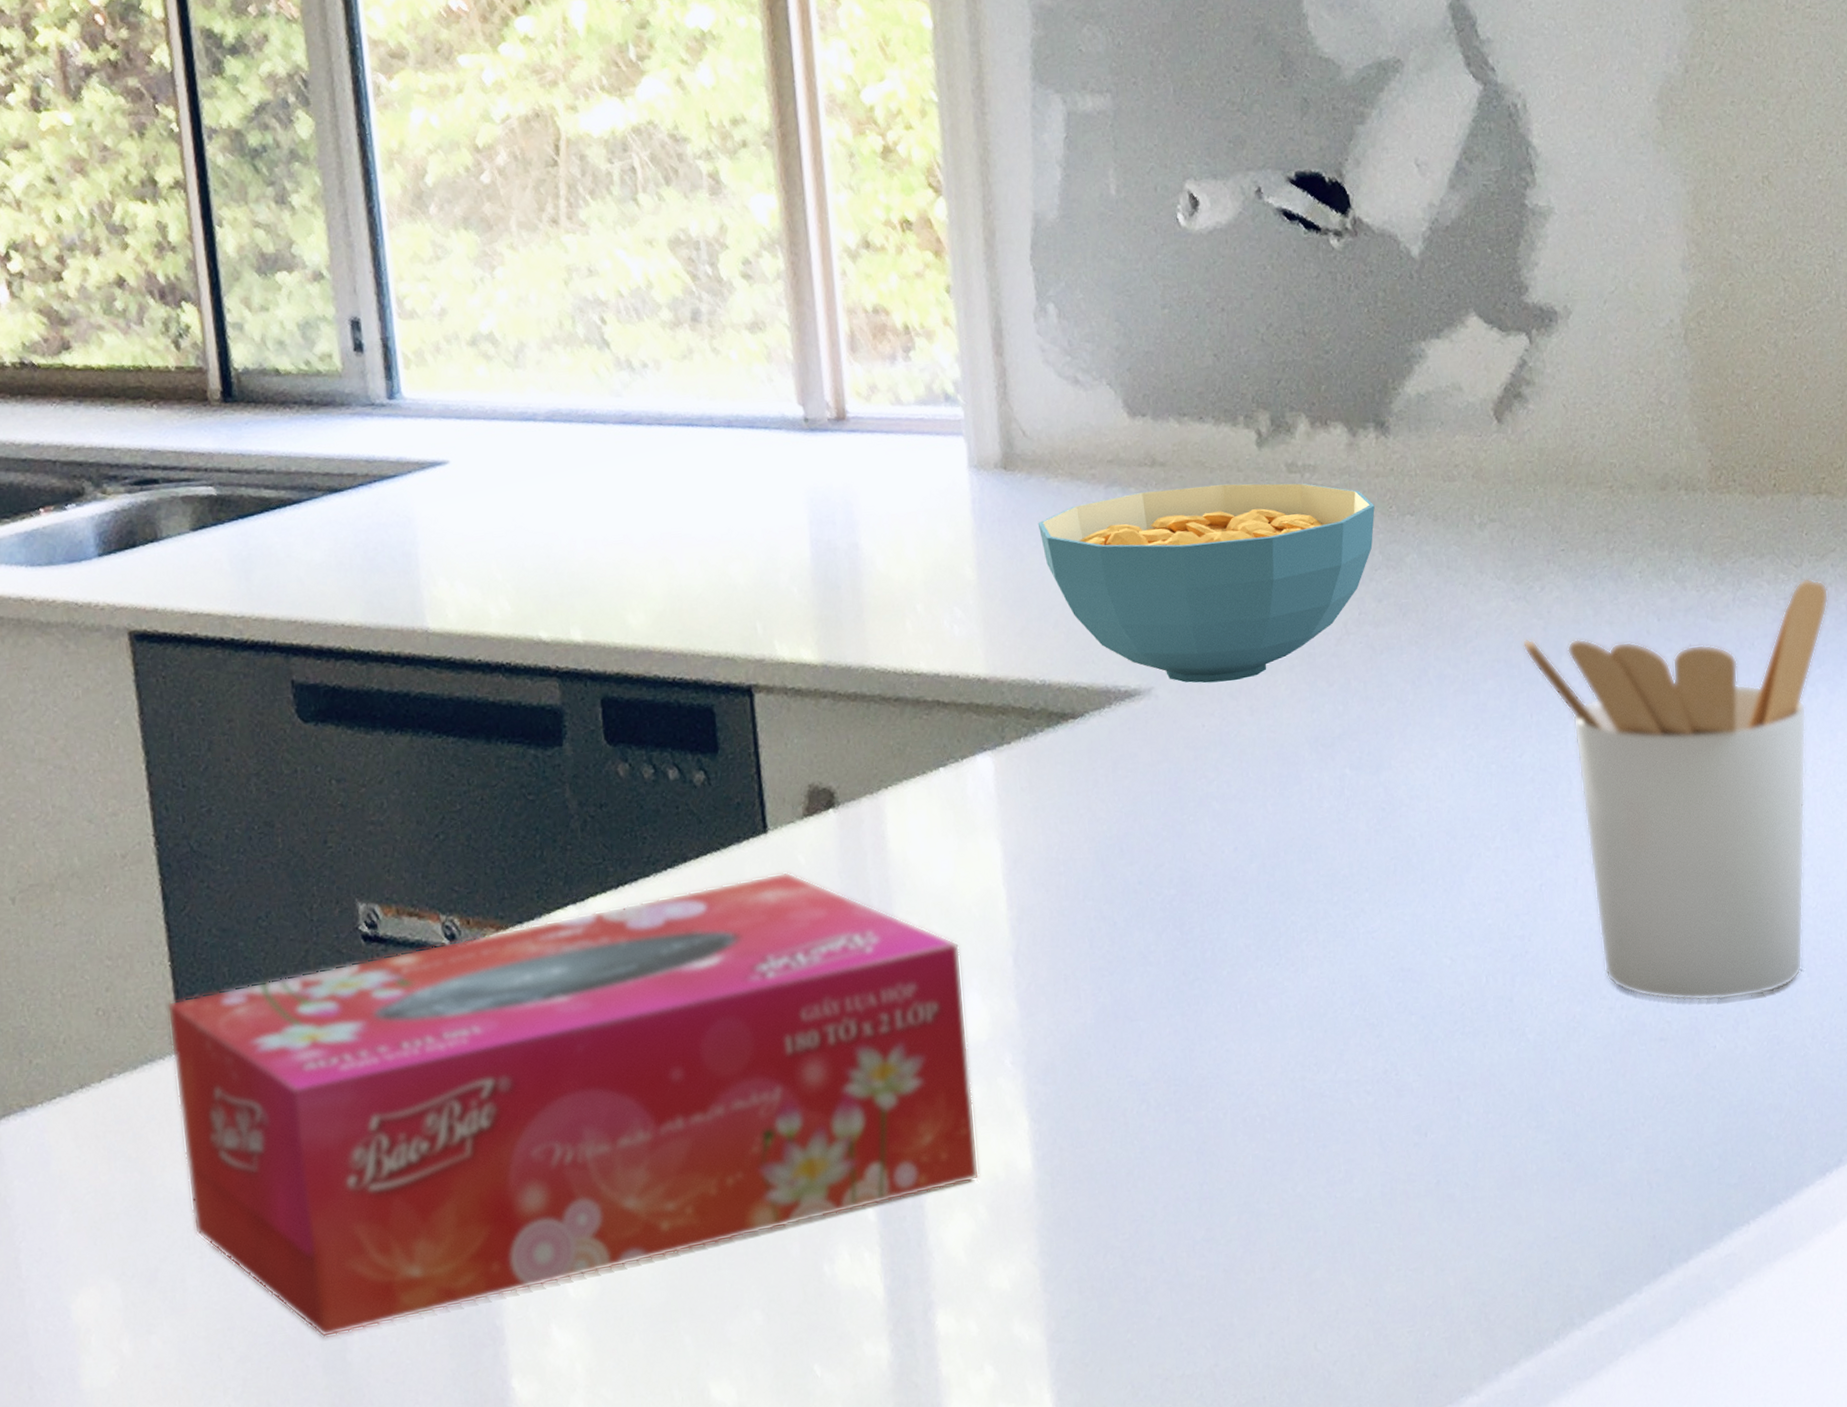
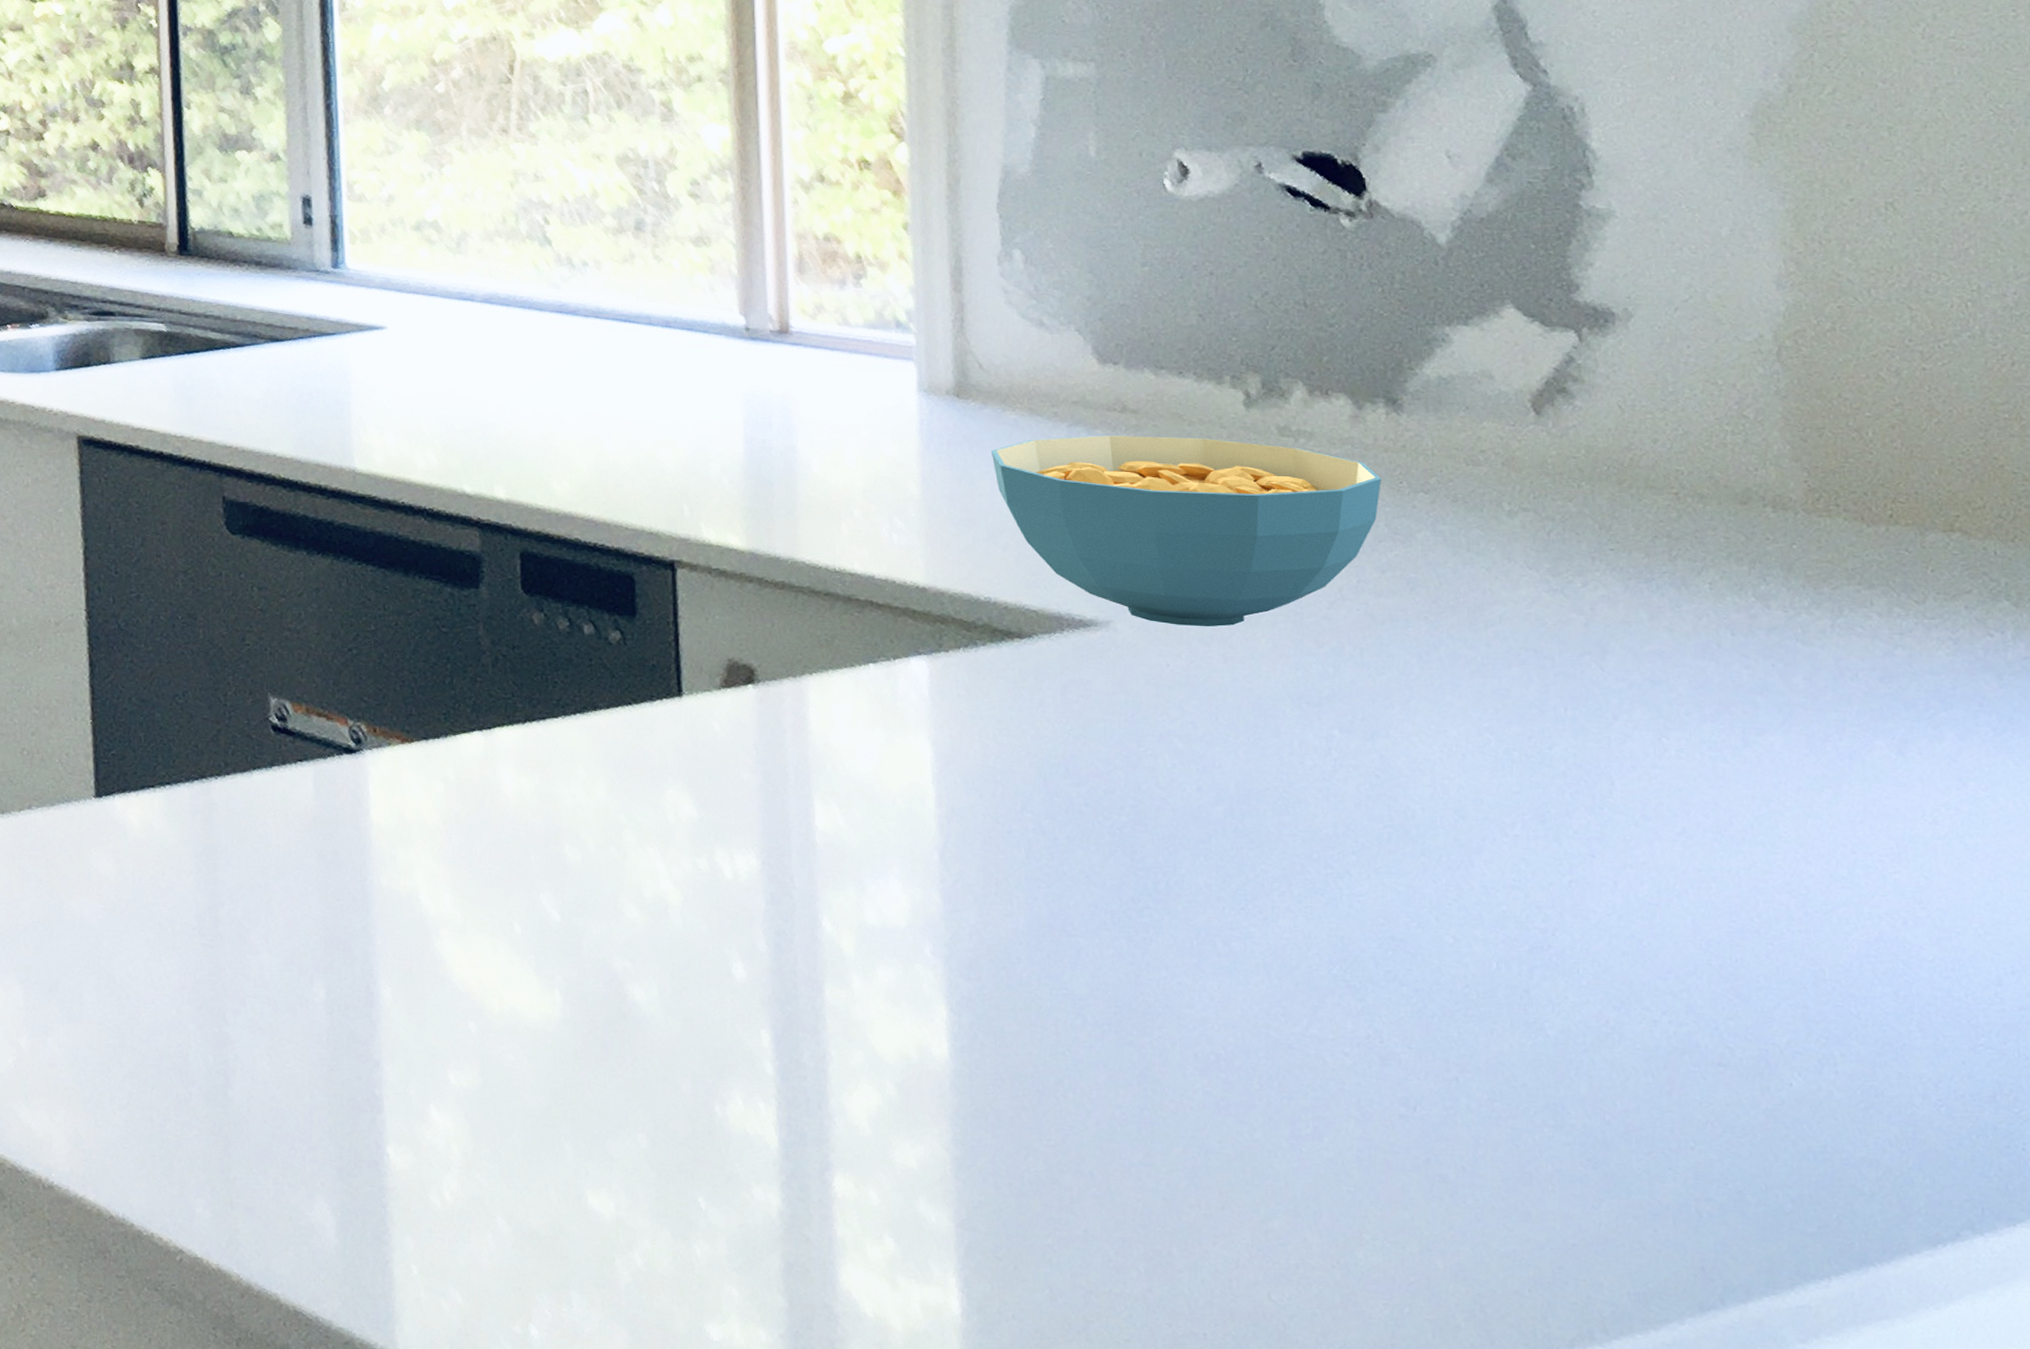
tissue box: present [167,872,980,1338] -> none [86,735,890,1072]
utensil holder: present [1521,577,1829,1002] -> none [1556,615,1961,1041]

